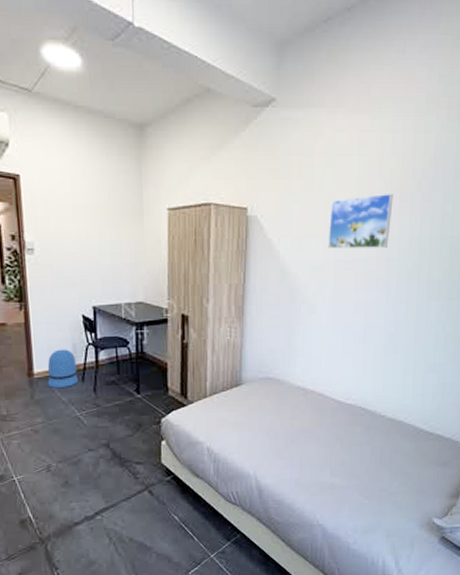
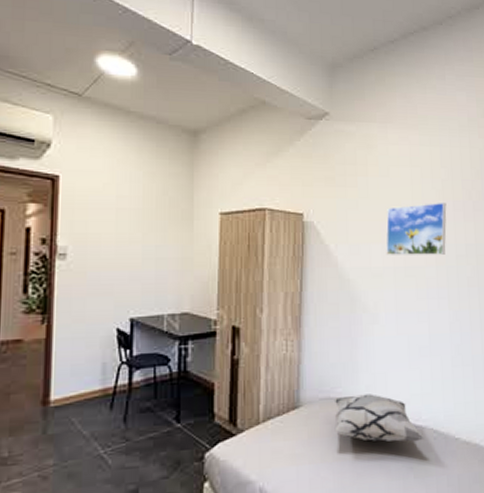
sun visor: present [47,349,78,388] -> none [65,369,105,419]
decorative pillow: none [272,375,353,417] -> present [333,394,424,442]

